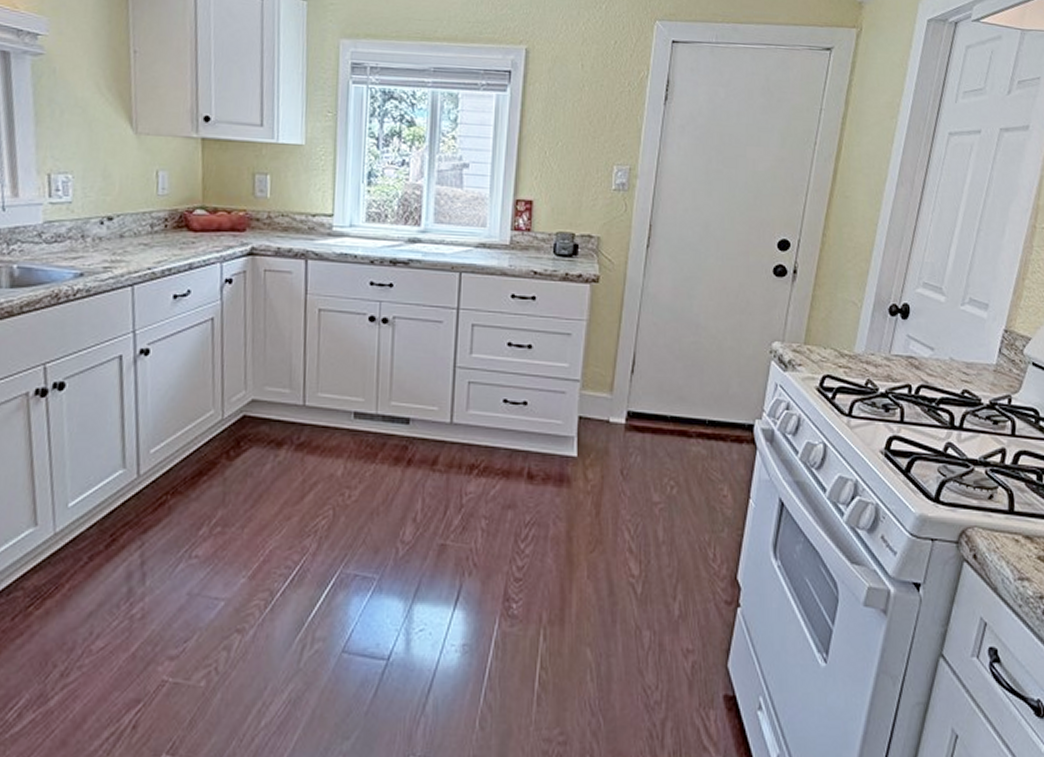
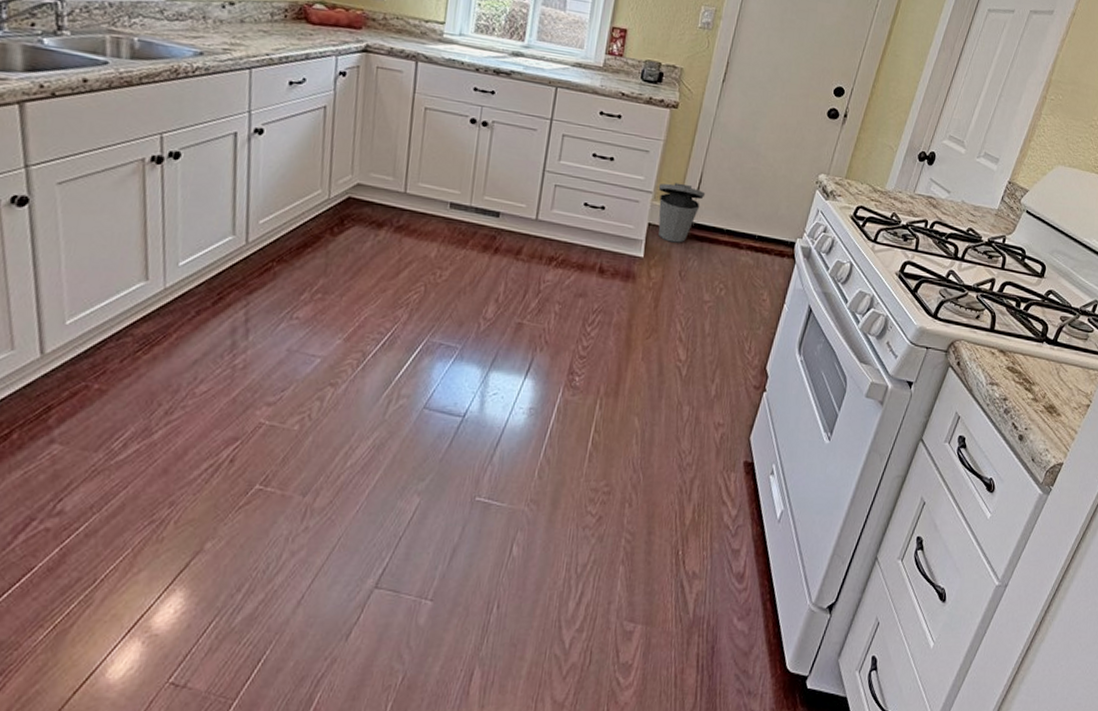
trash can: none [586,367,641,437] -> present [658,182,706,243]

